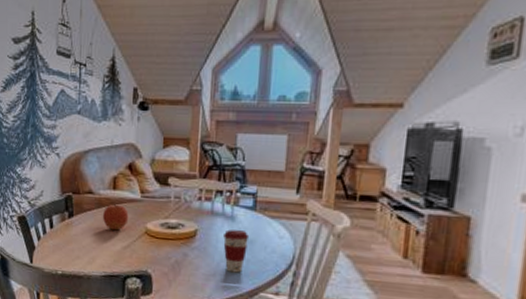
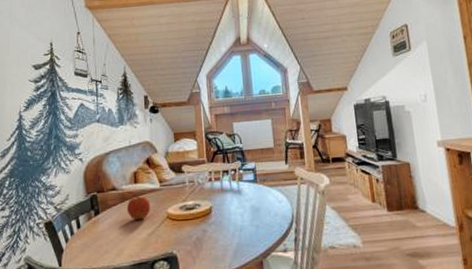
coffee cup: present [223,229,250,273] -> none [234,201,256,239]

